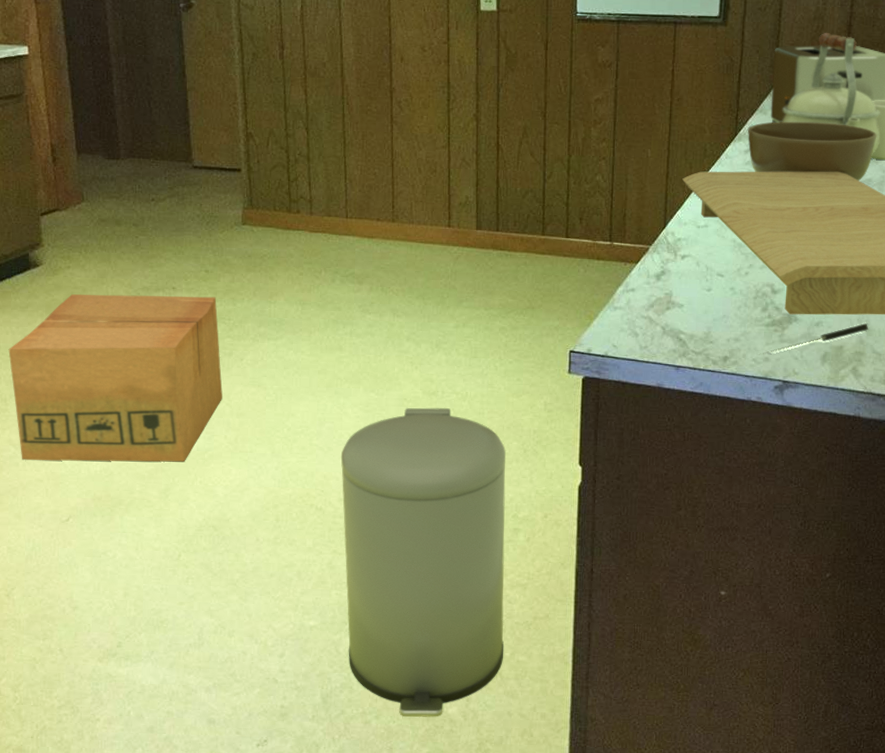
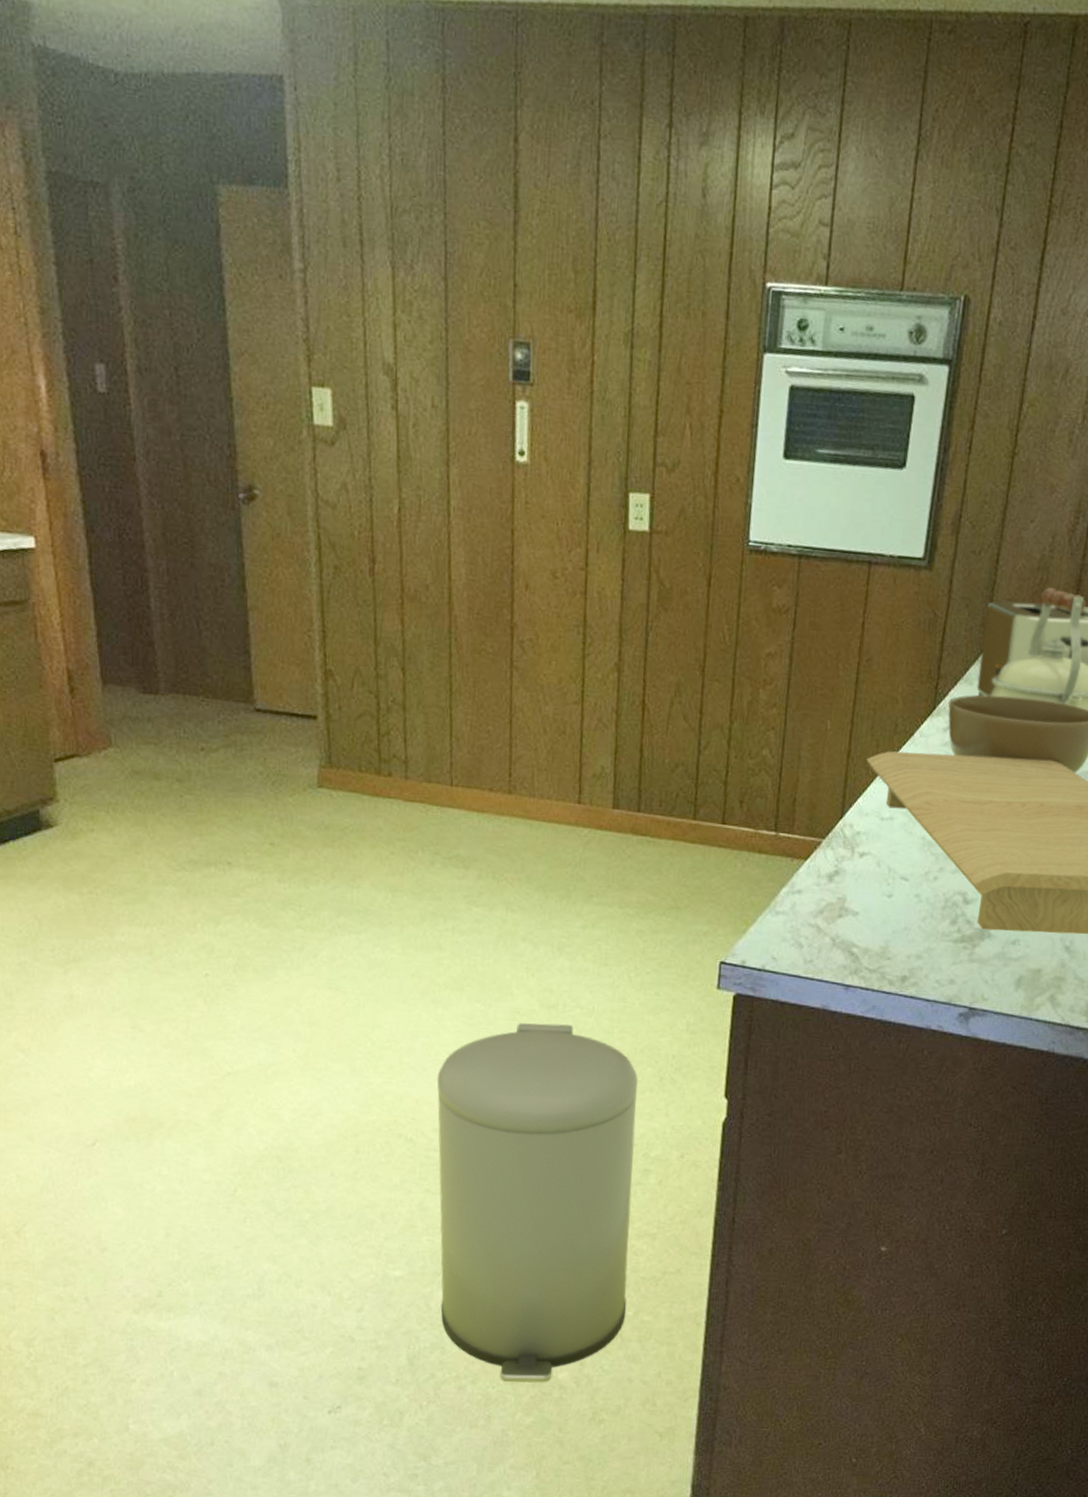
cardboard box: present [8,294,223,462] -> none [14,865,291,1079]
kitchen knife: present [759,323,869,355] -> none [943,944,1073,976]

